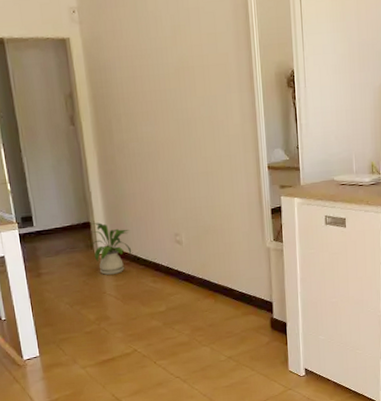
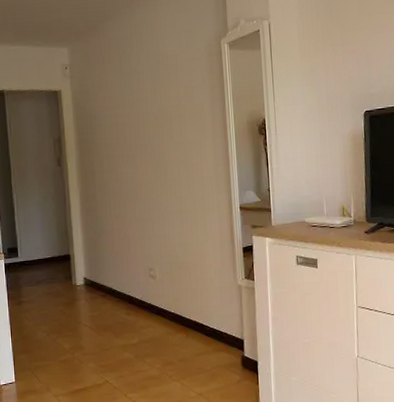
house plant: present [90,222,132,275] -> none [70,255,108,306]

